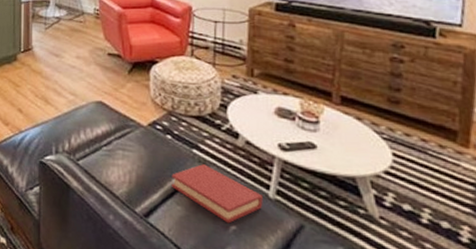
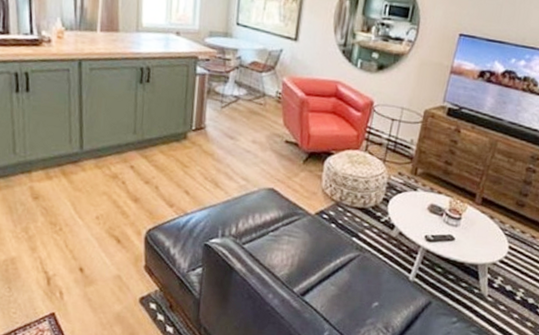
hardback book: present [171,164,263,224] -> none [329,251,404,301]

